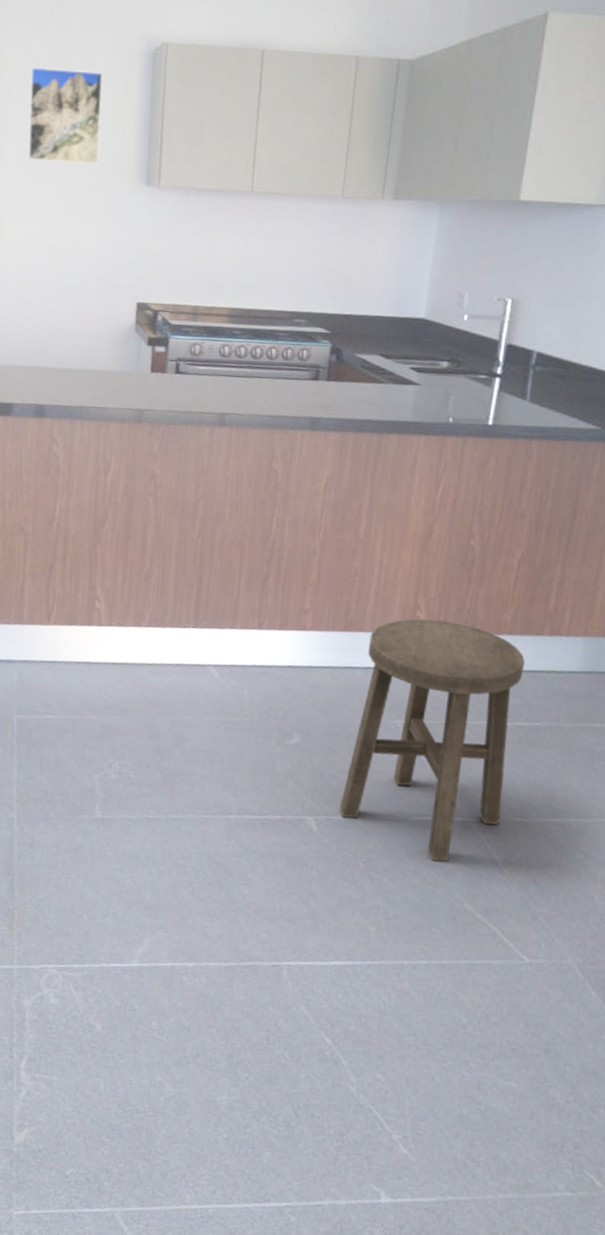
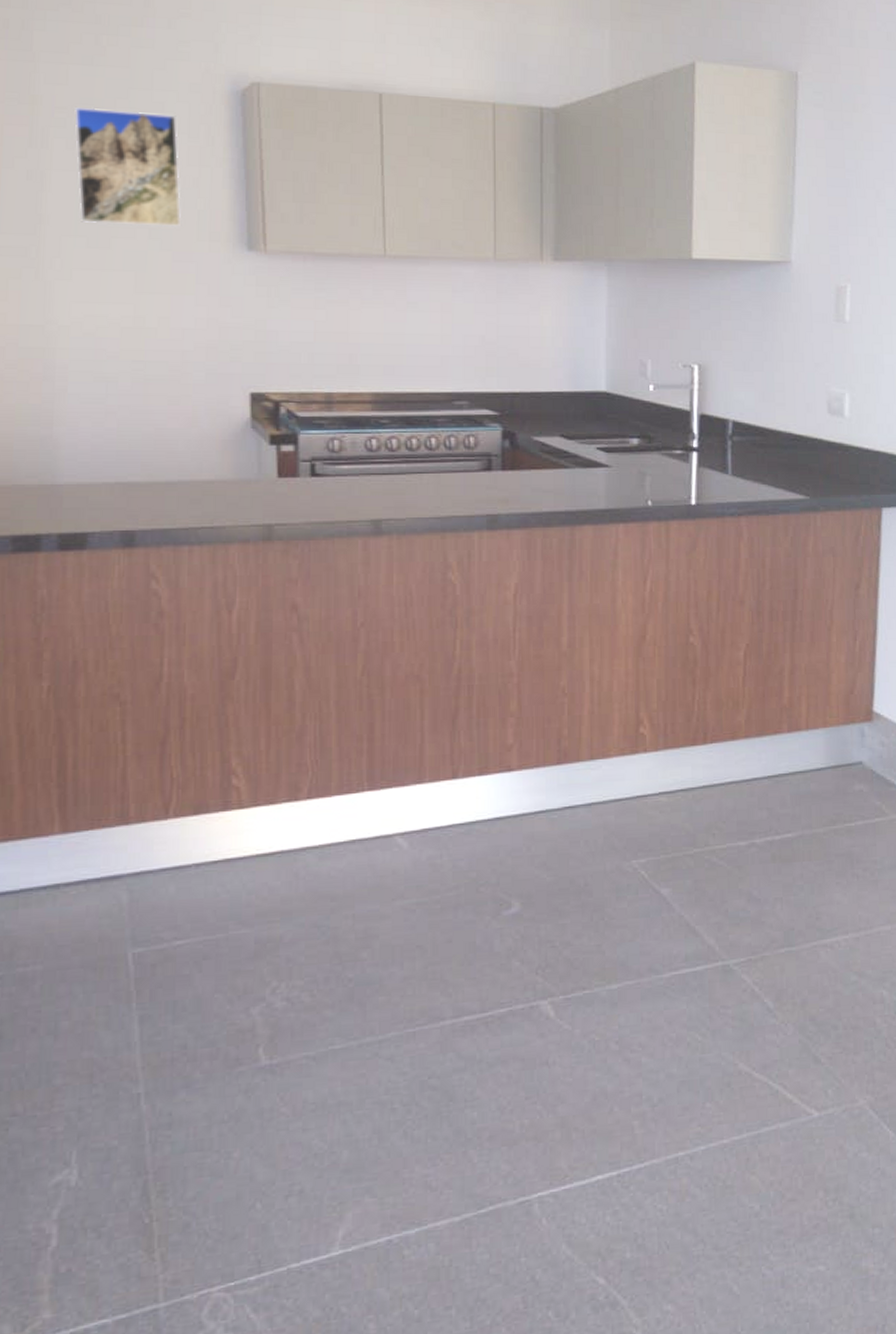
stool: present [339,618,525,862] -> none [578,733,766,1021]

